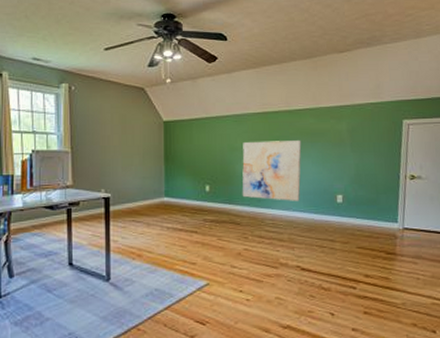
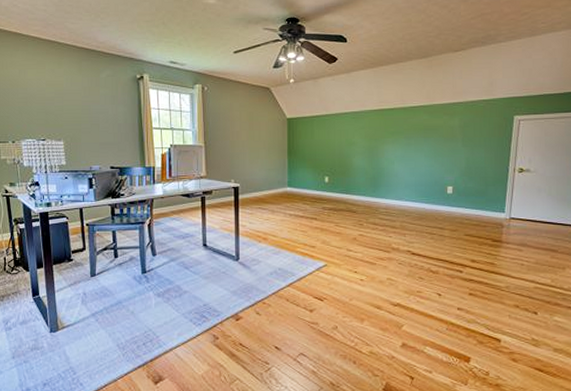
wall art: present [242,141,302,201] -> none [358,136,415,192]

